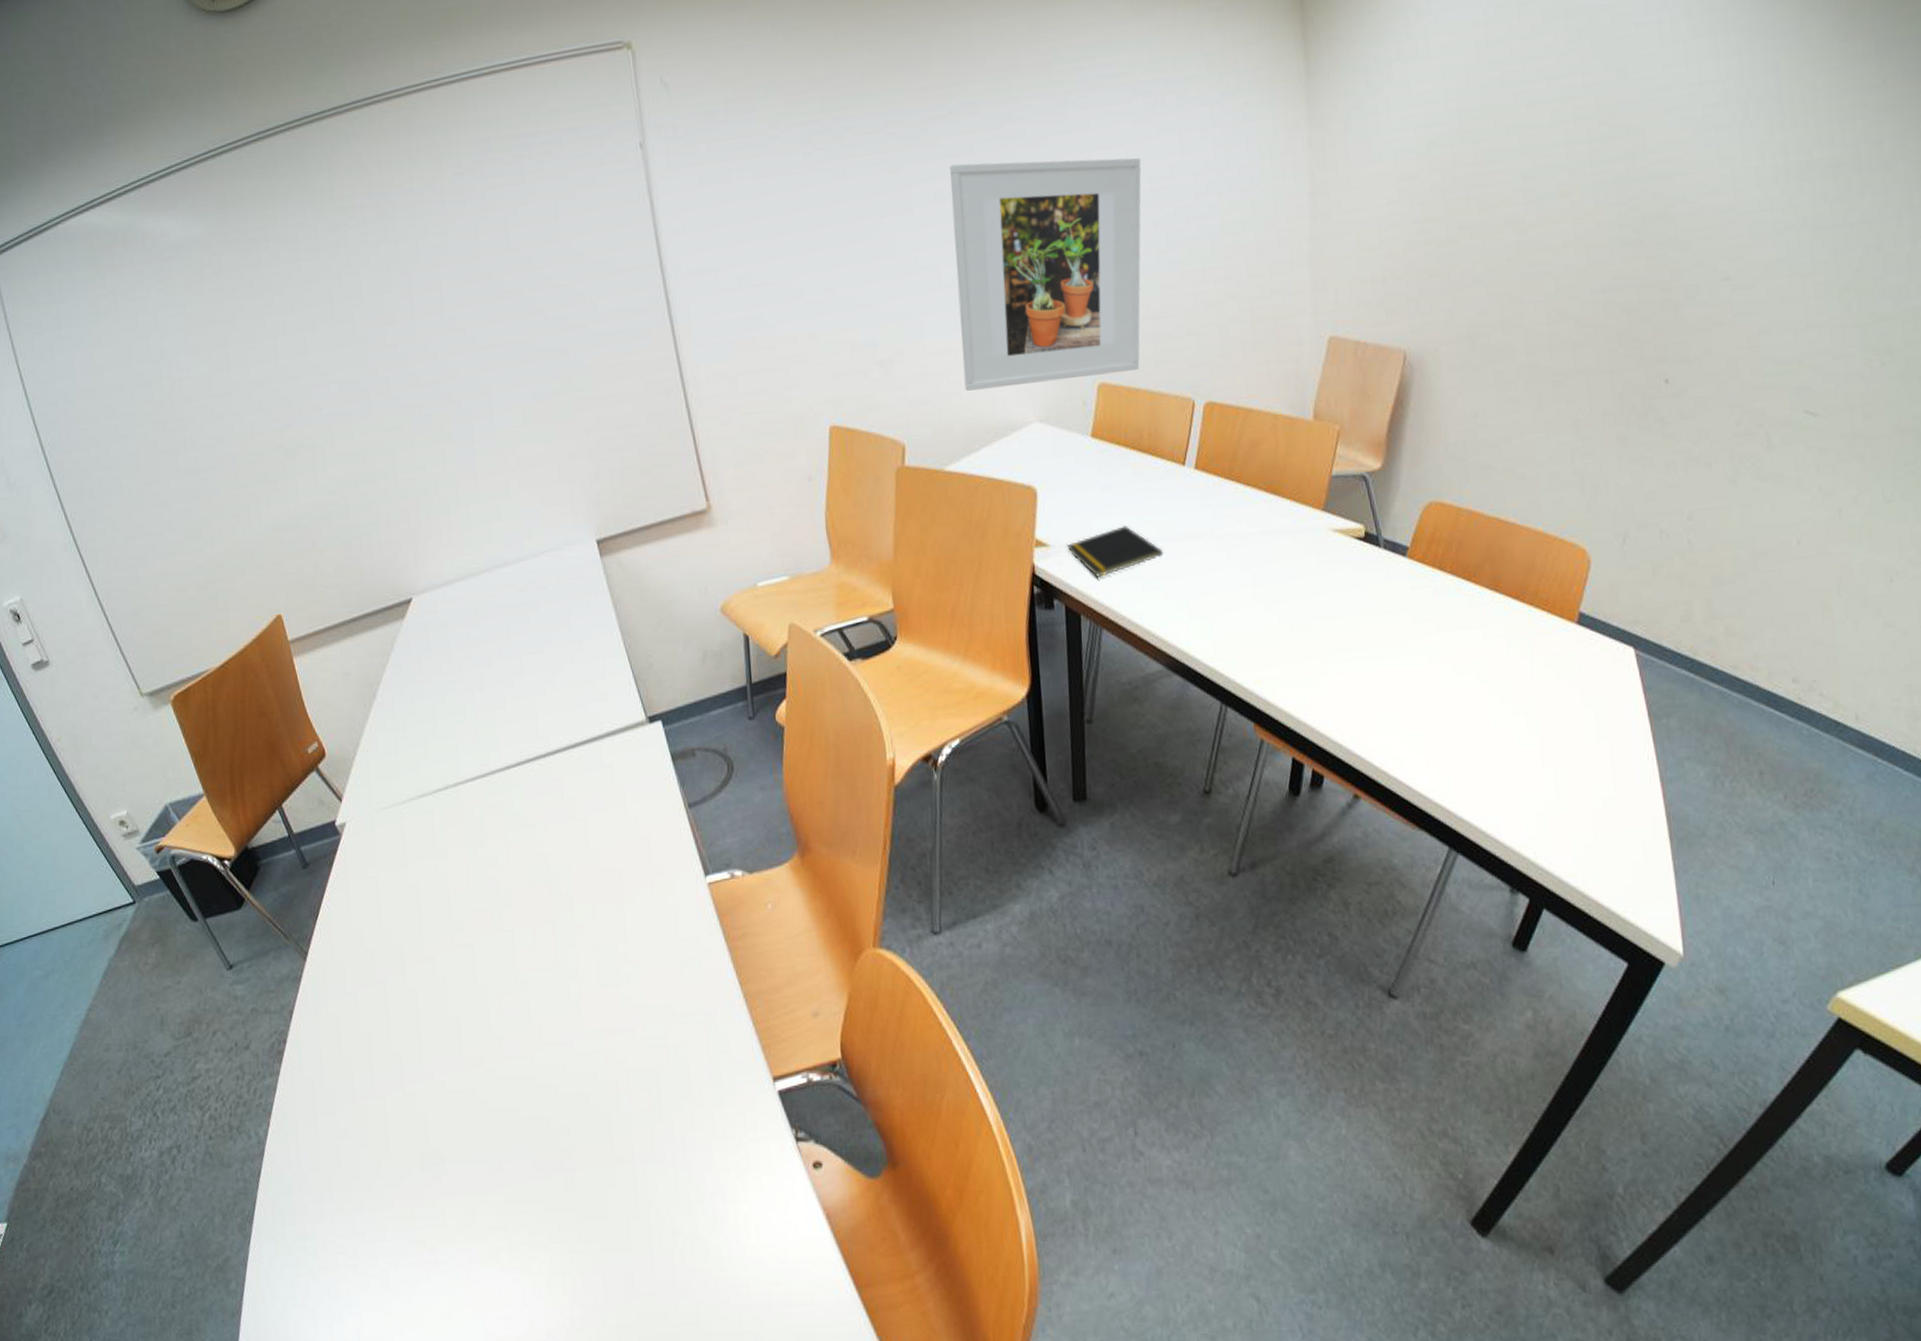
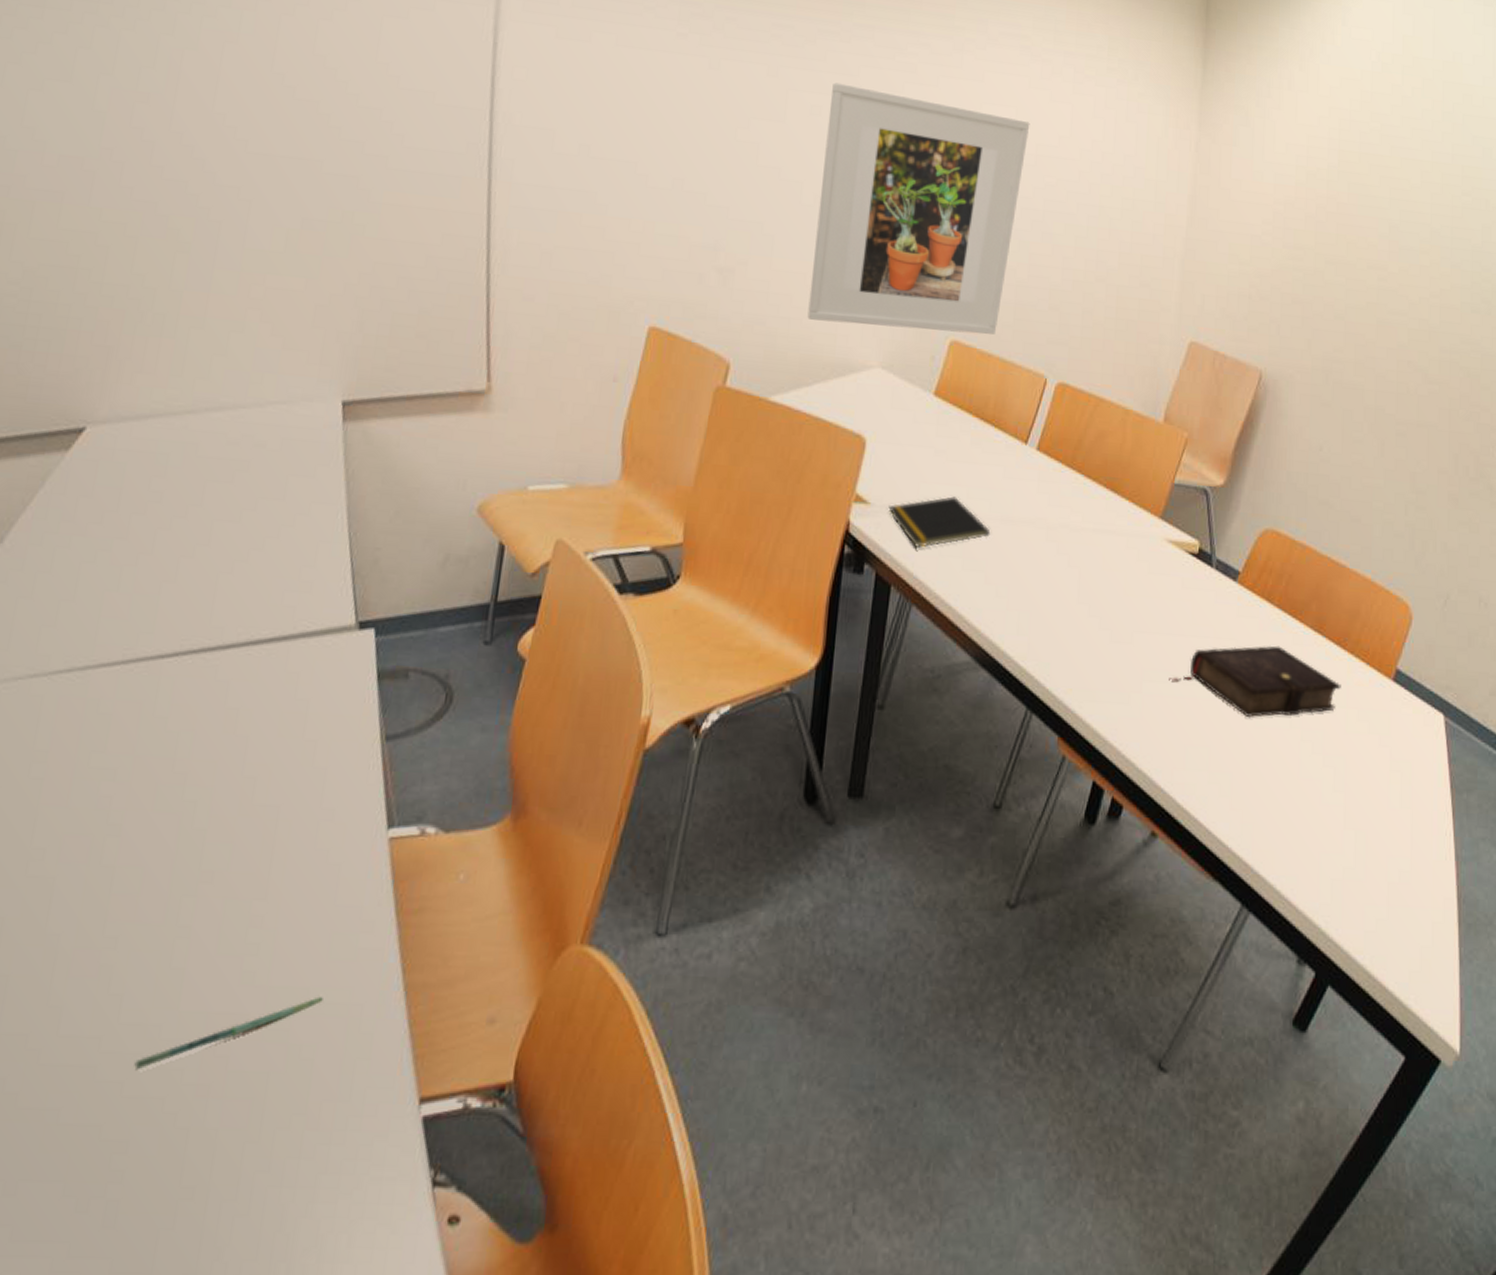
pen: none [560,1009,685,1076] -> present [134,996,323,1070]
book: none [1351,609,1524,681] -> present [1169,645,1341,718]

